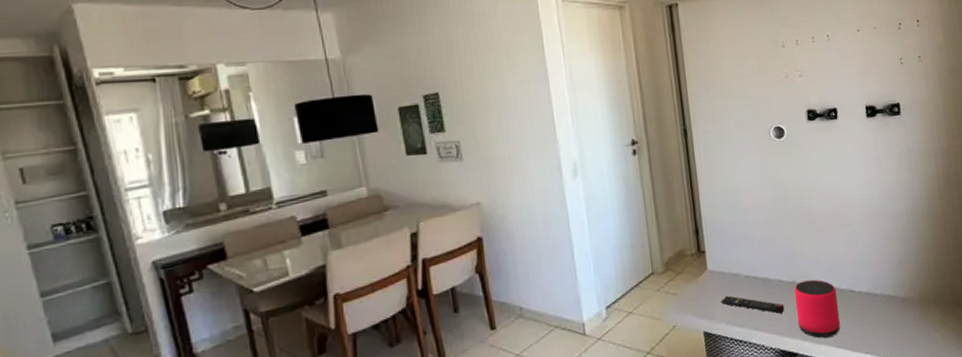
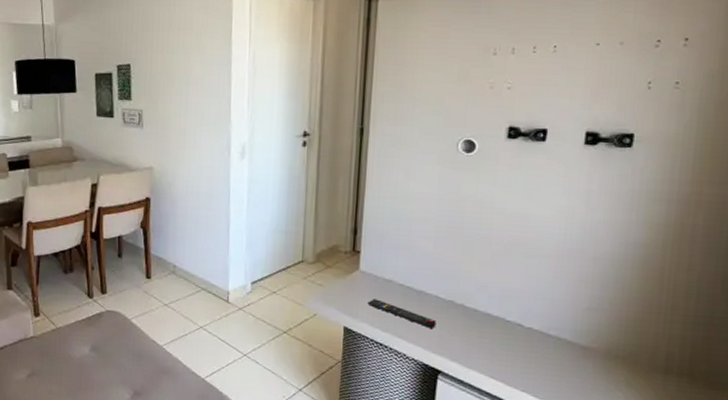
speaker: present [794,279,841,338] -> none [448,302,502,365]

